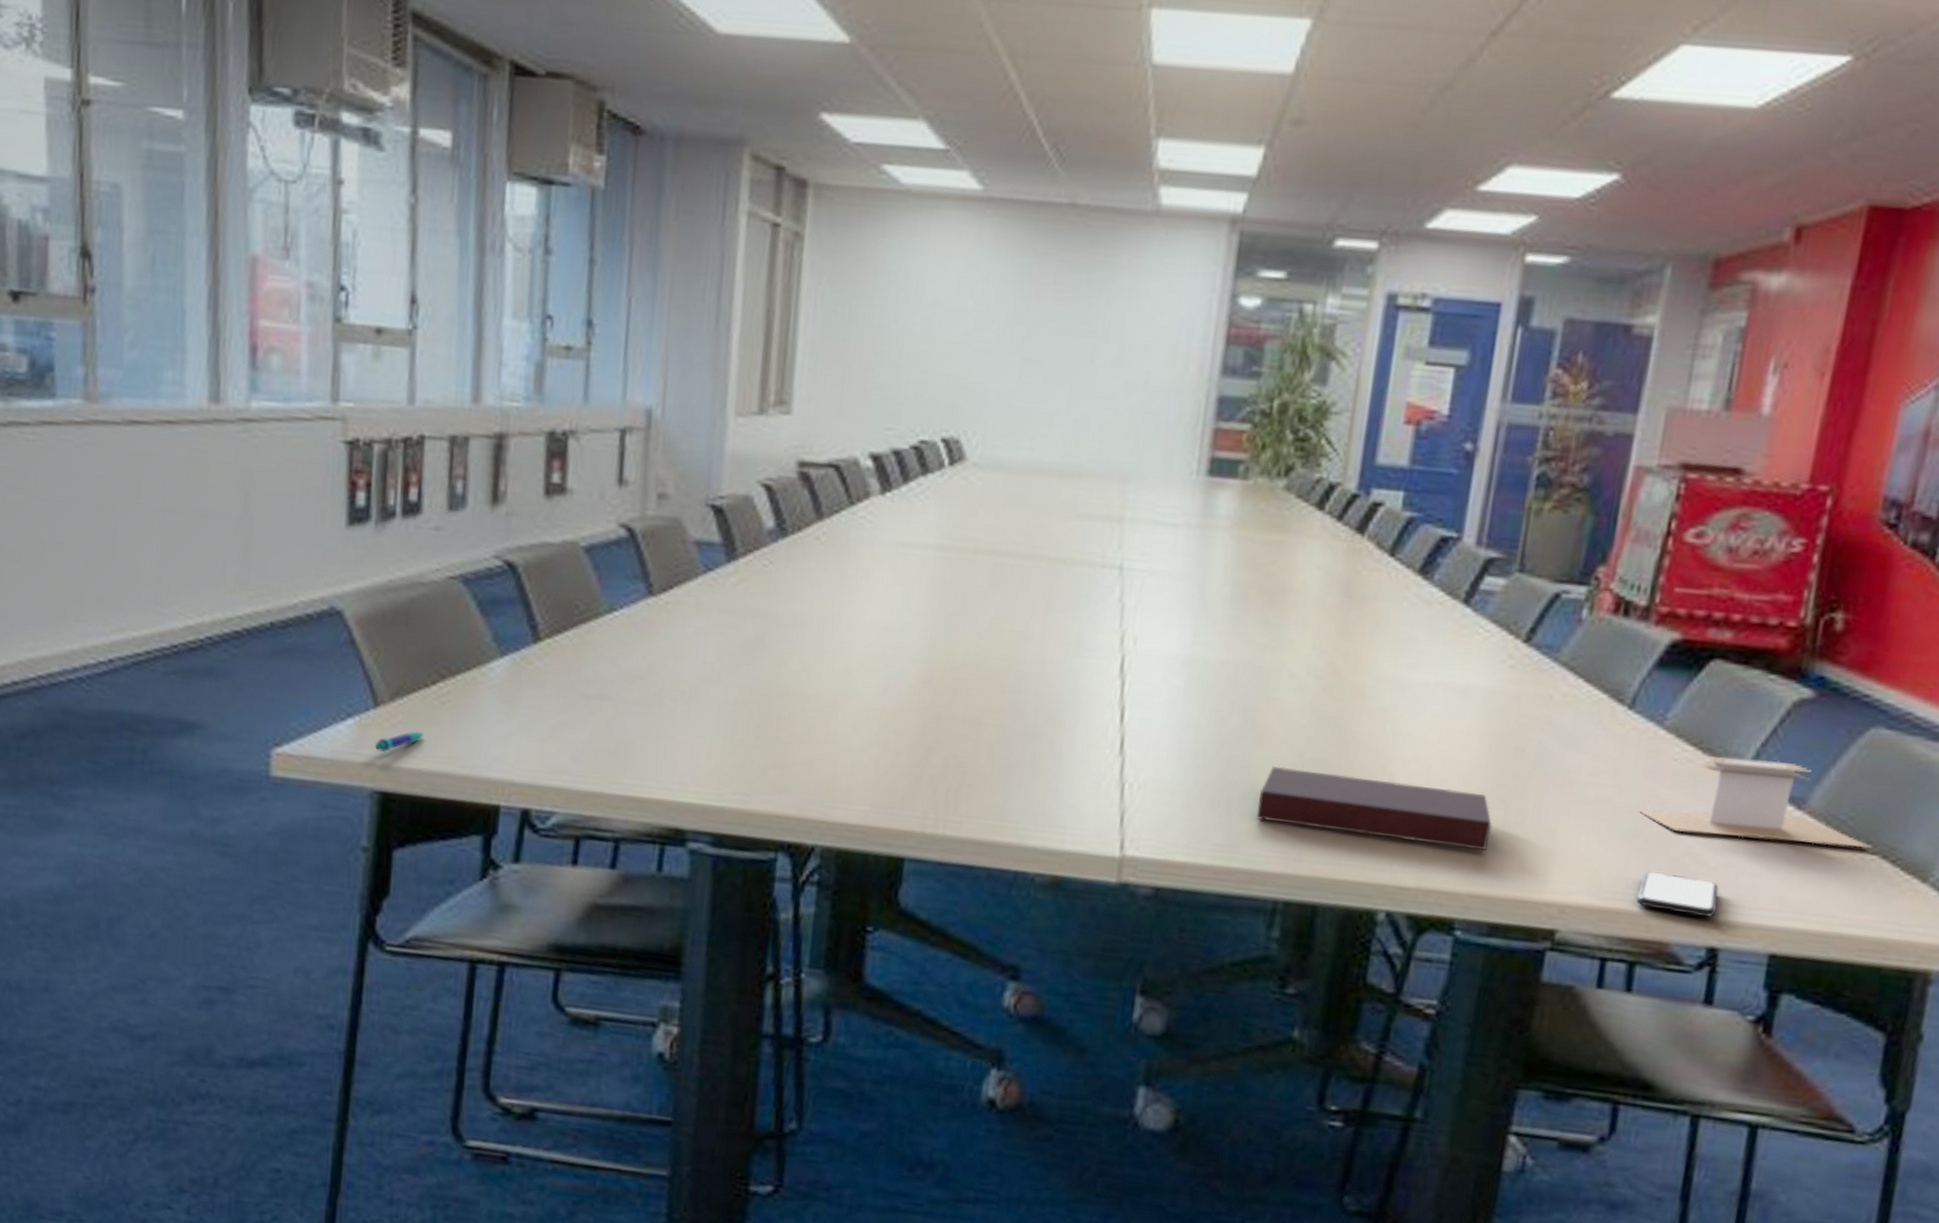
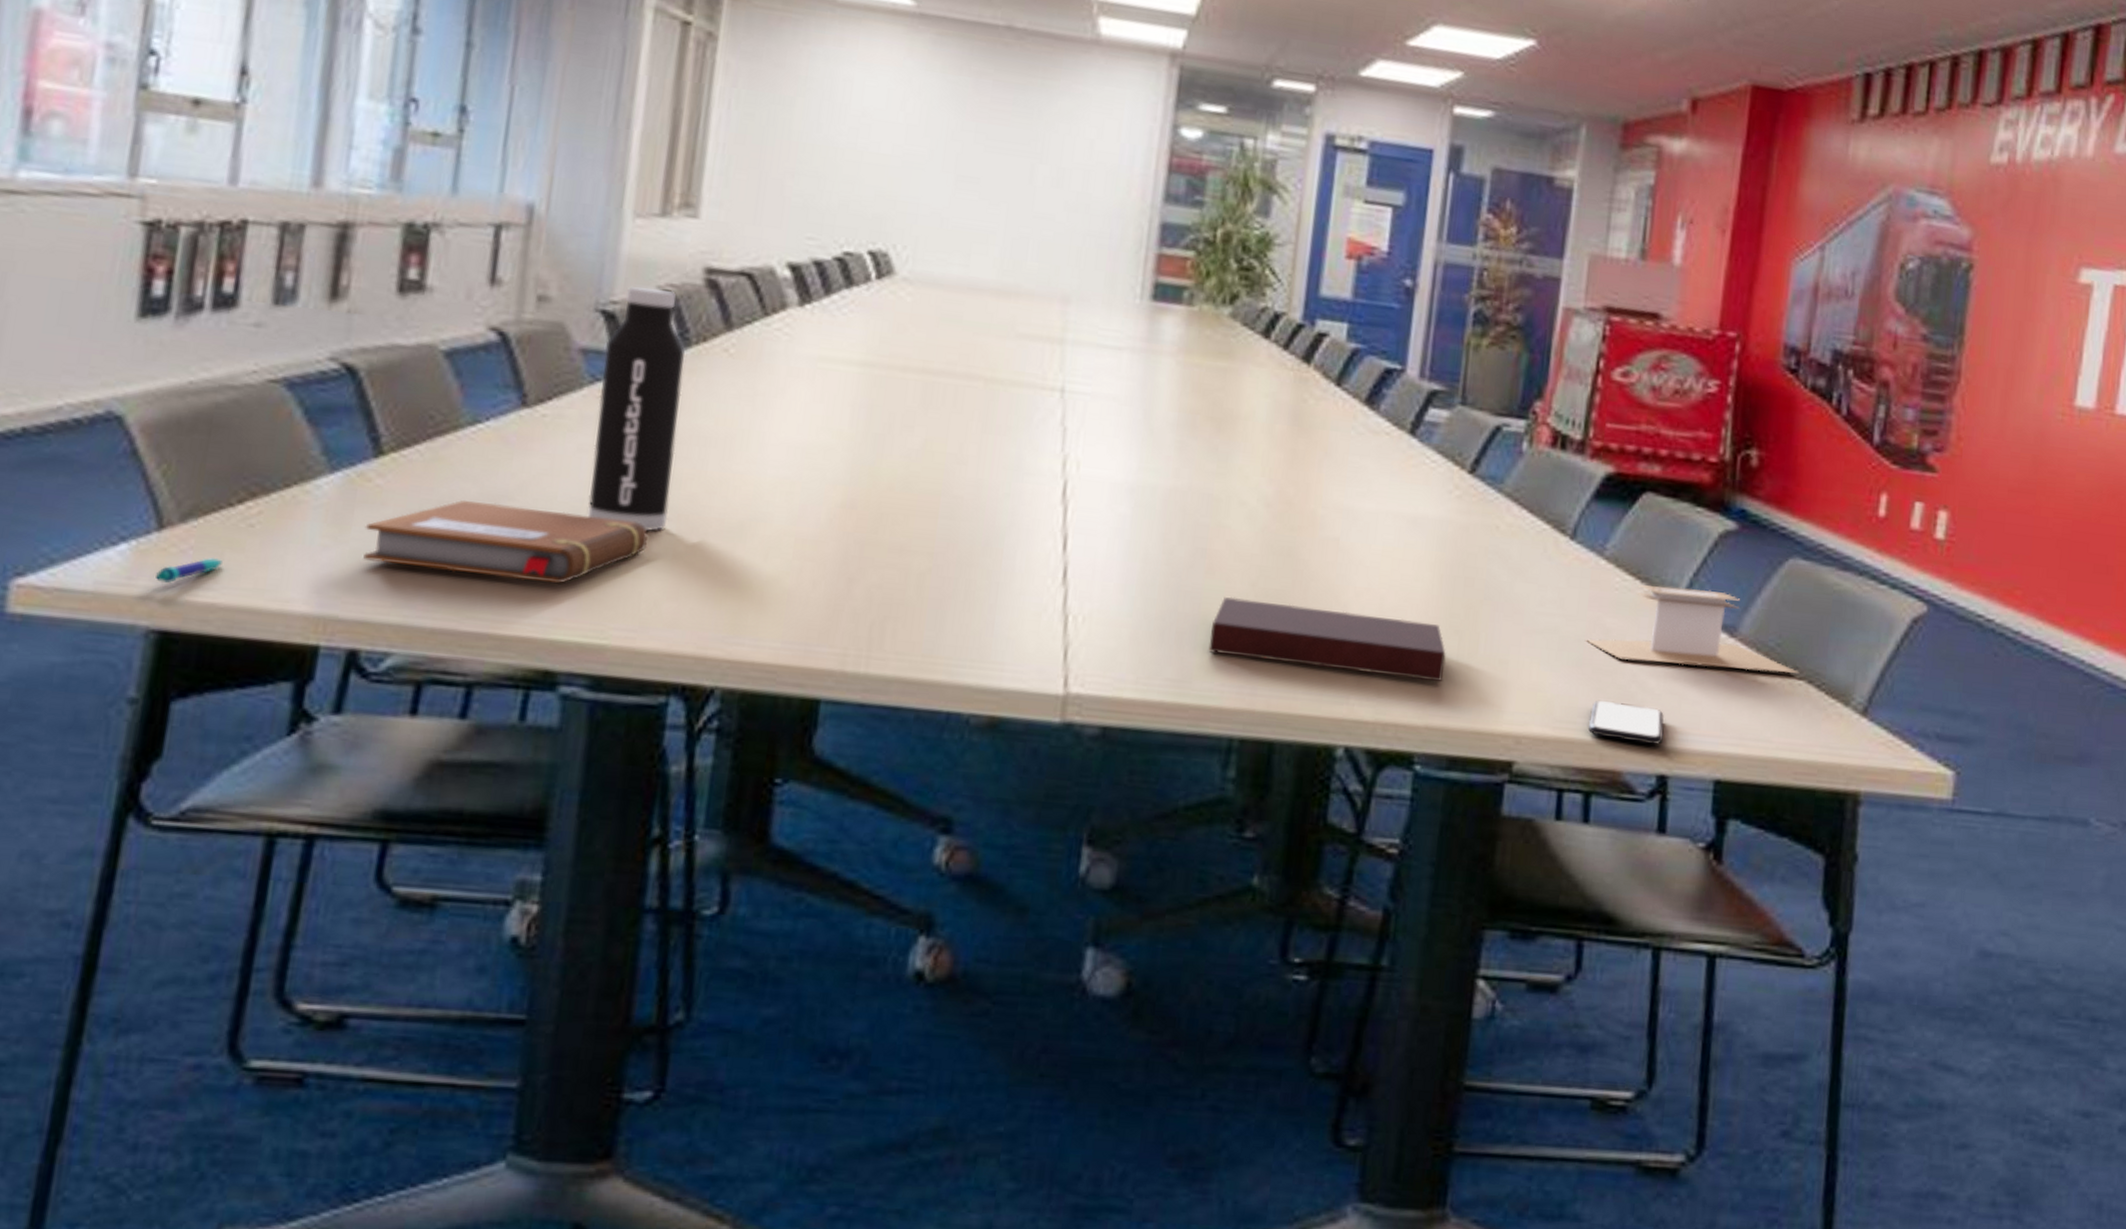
notebook: none [529,680,756,753] -> present [363,500,648,584]
water bottle: none [705,481,783,706] -> present [587,285,685,531]

